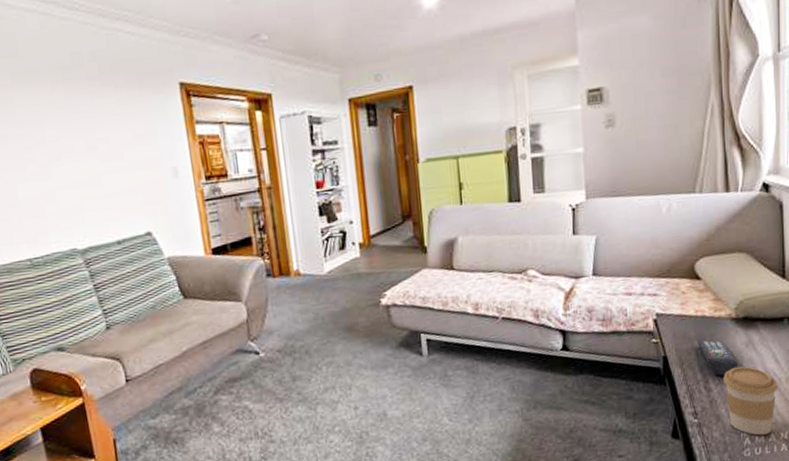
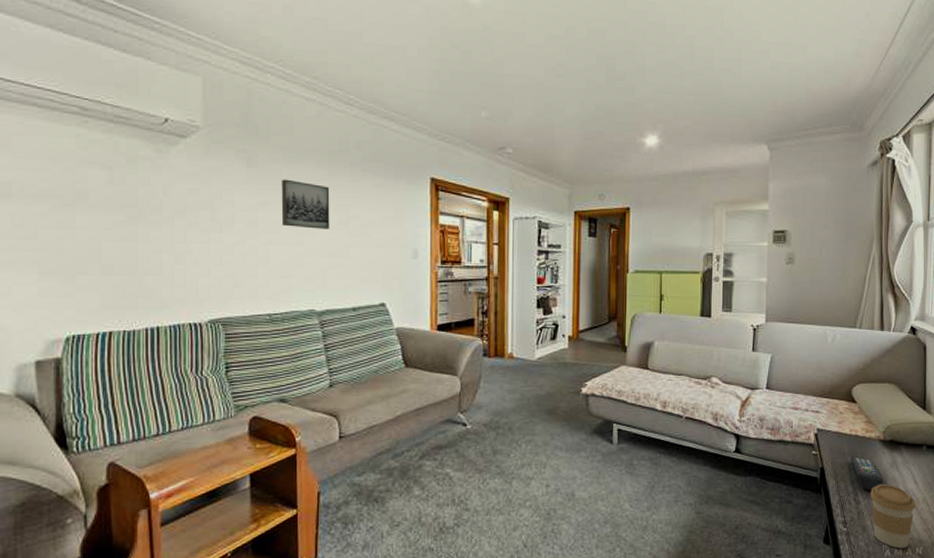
wall art: none [15,106,77,161] -> present [281,179,330,229]

